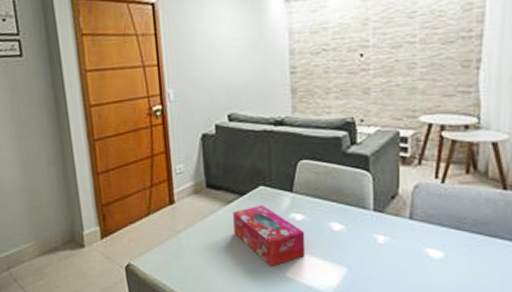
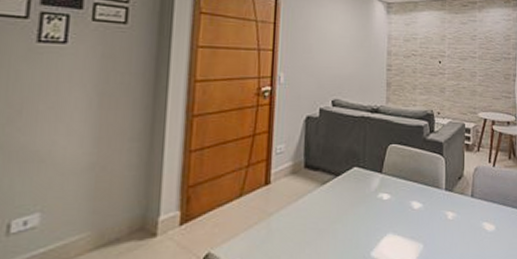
tissue box: present [233,204,306,266] -> none [326,185,390,247]

